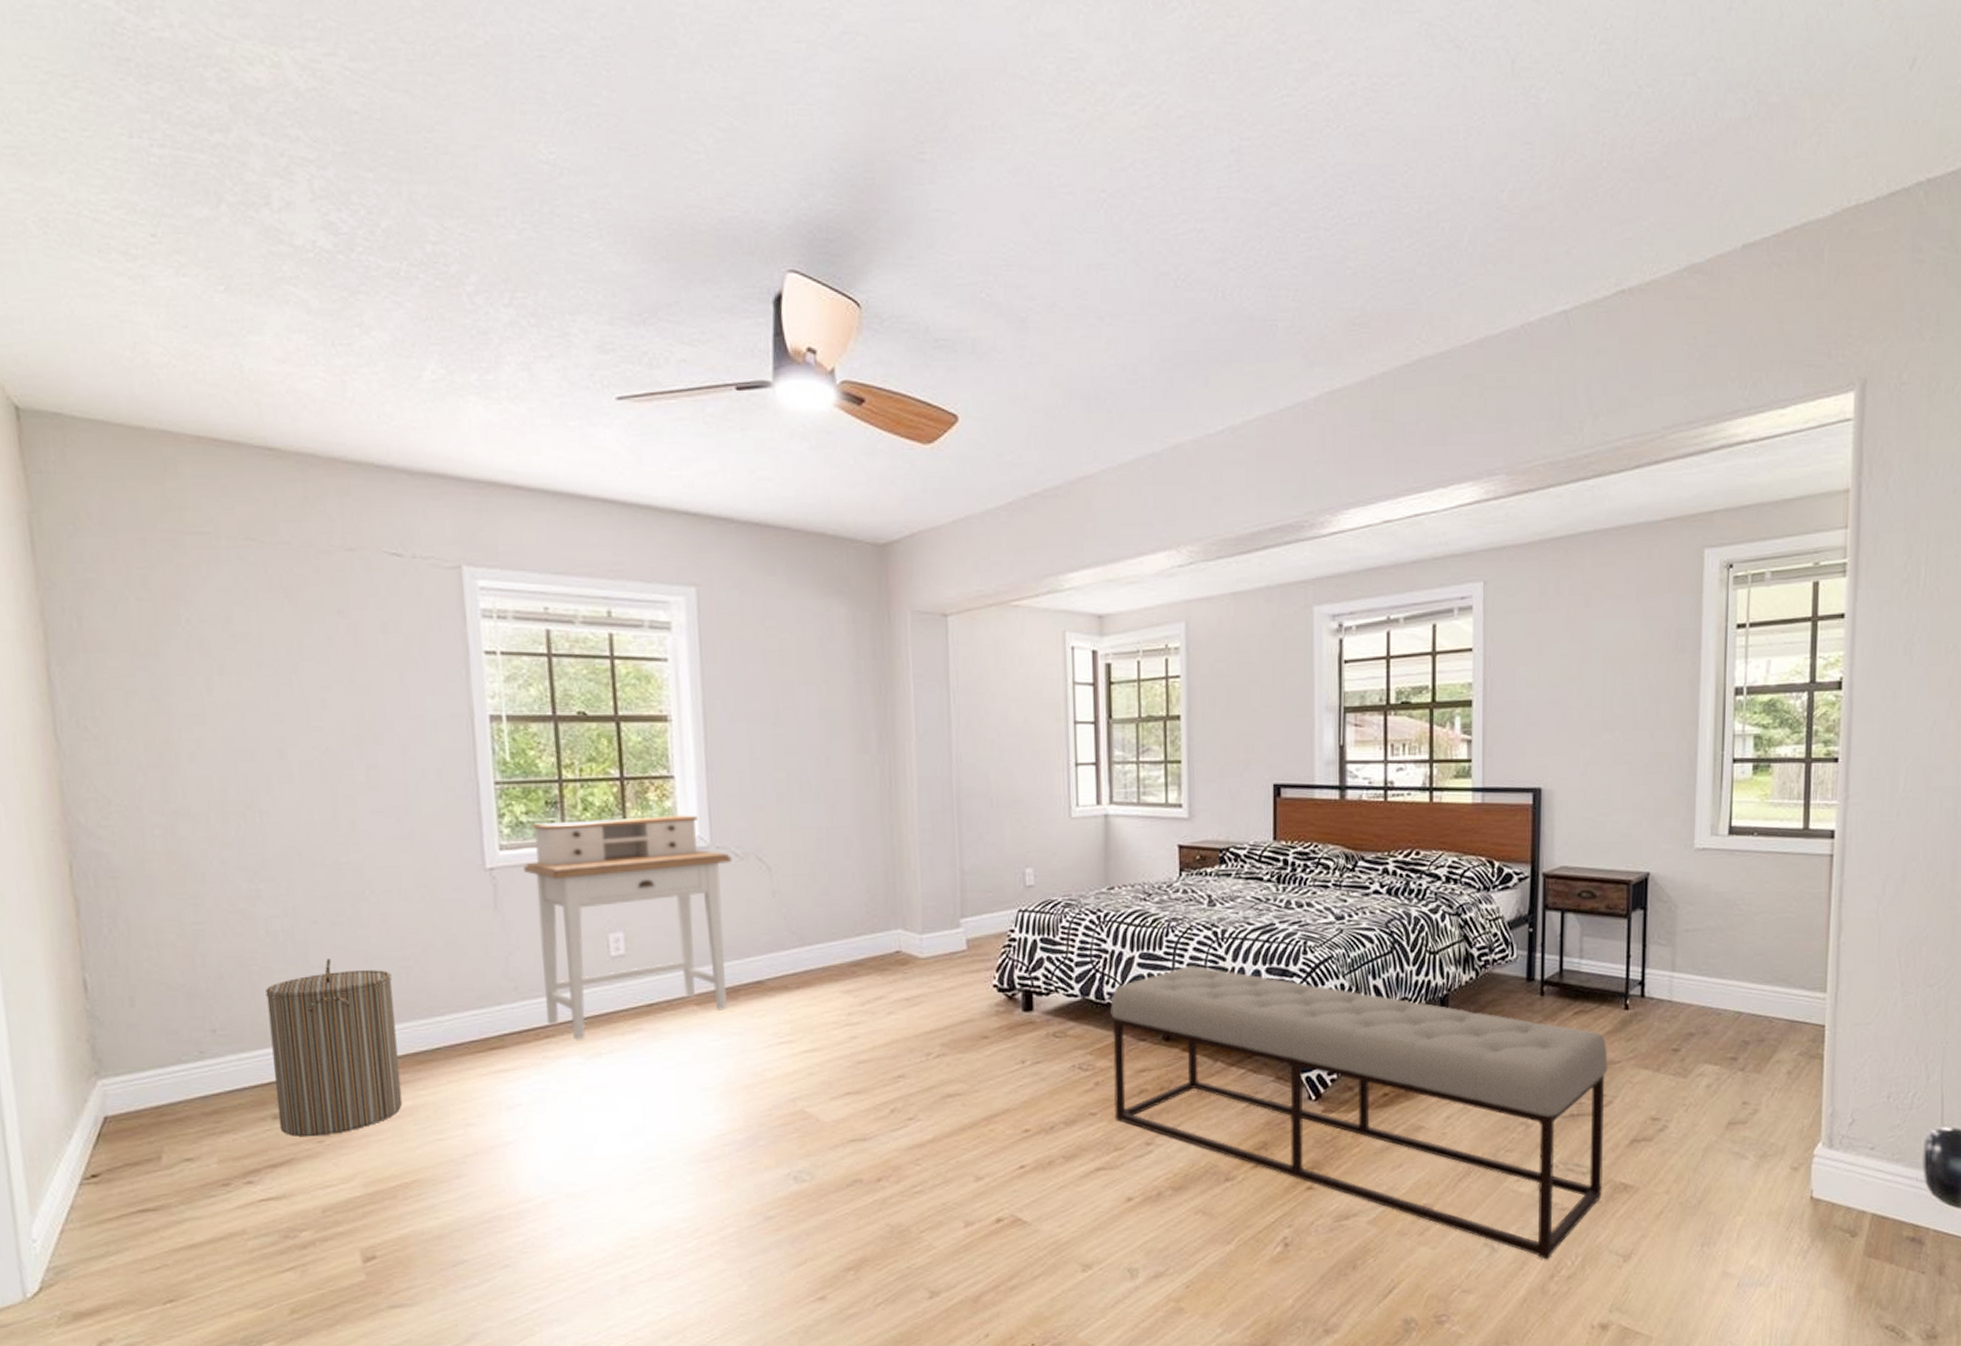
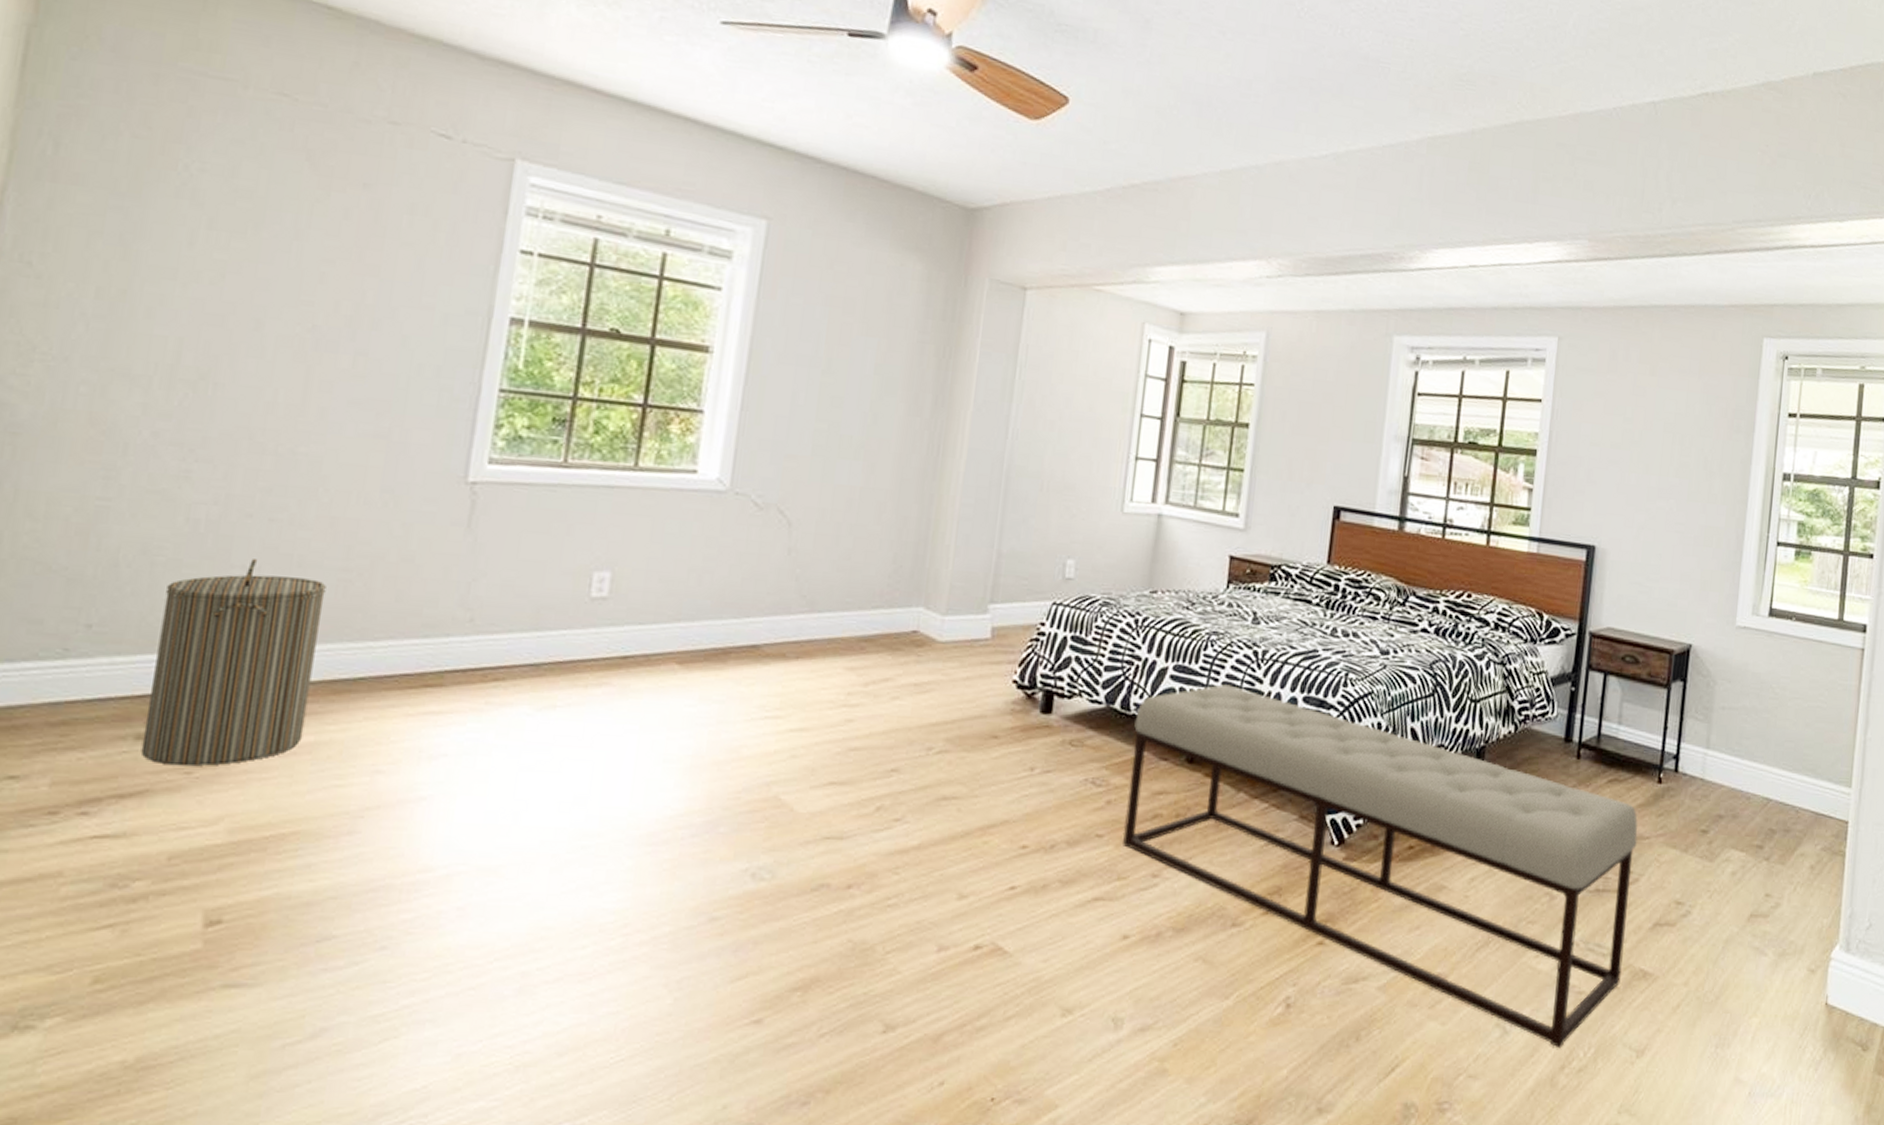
desk: present [523,815,732,1040] -> none [499,439,751,688]

